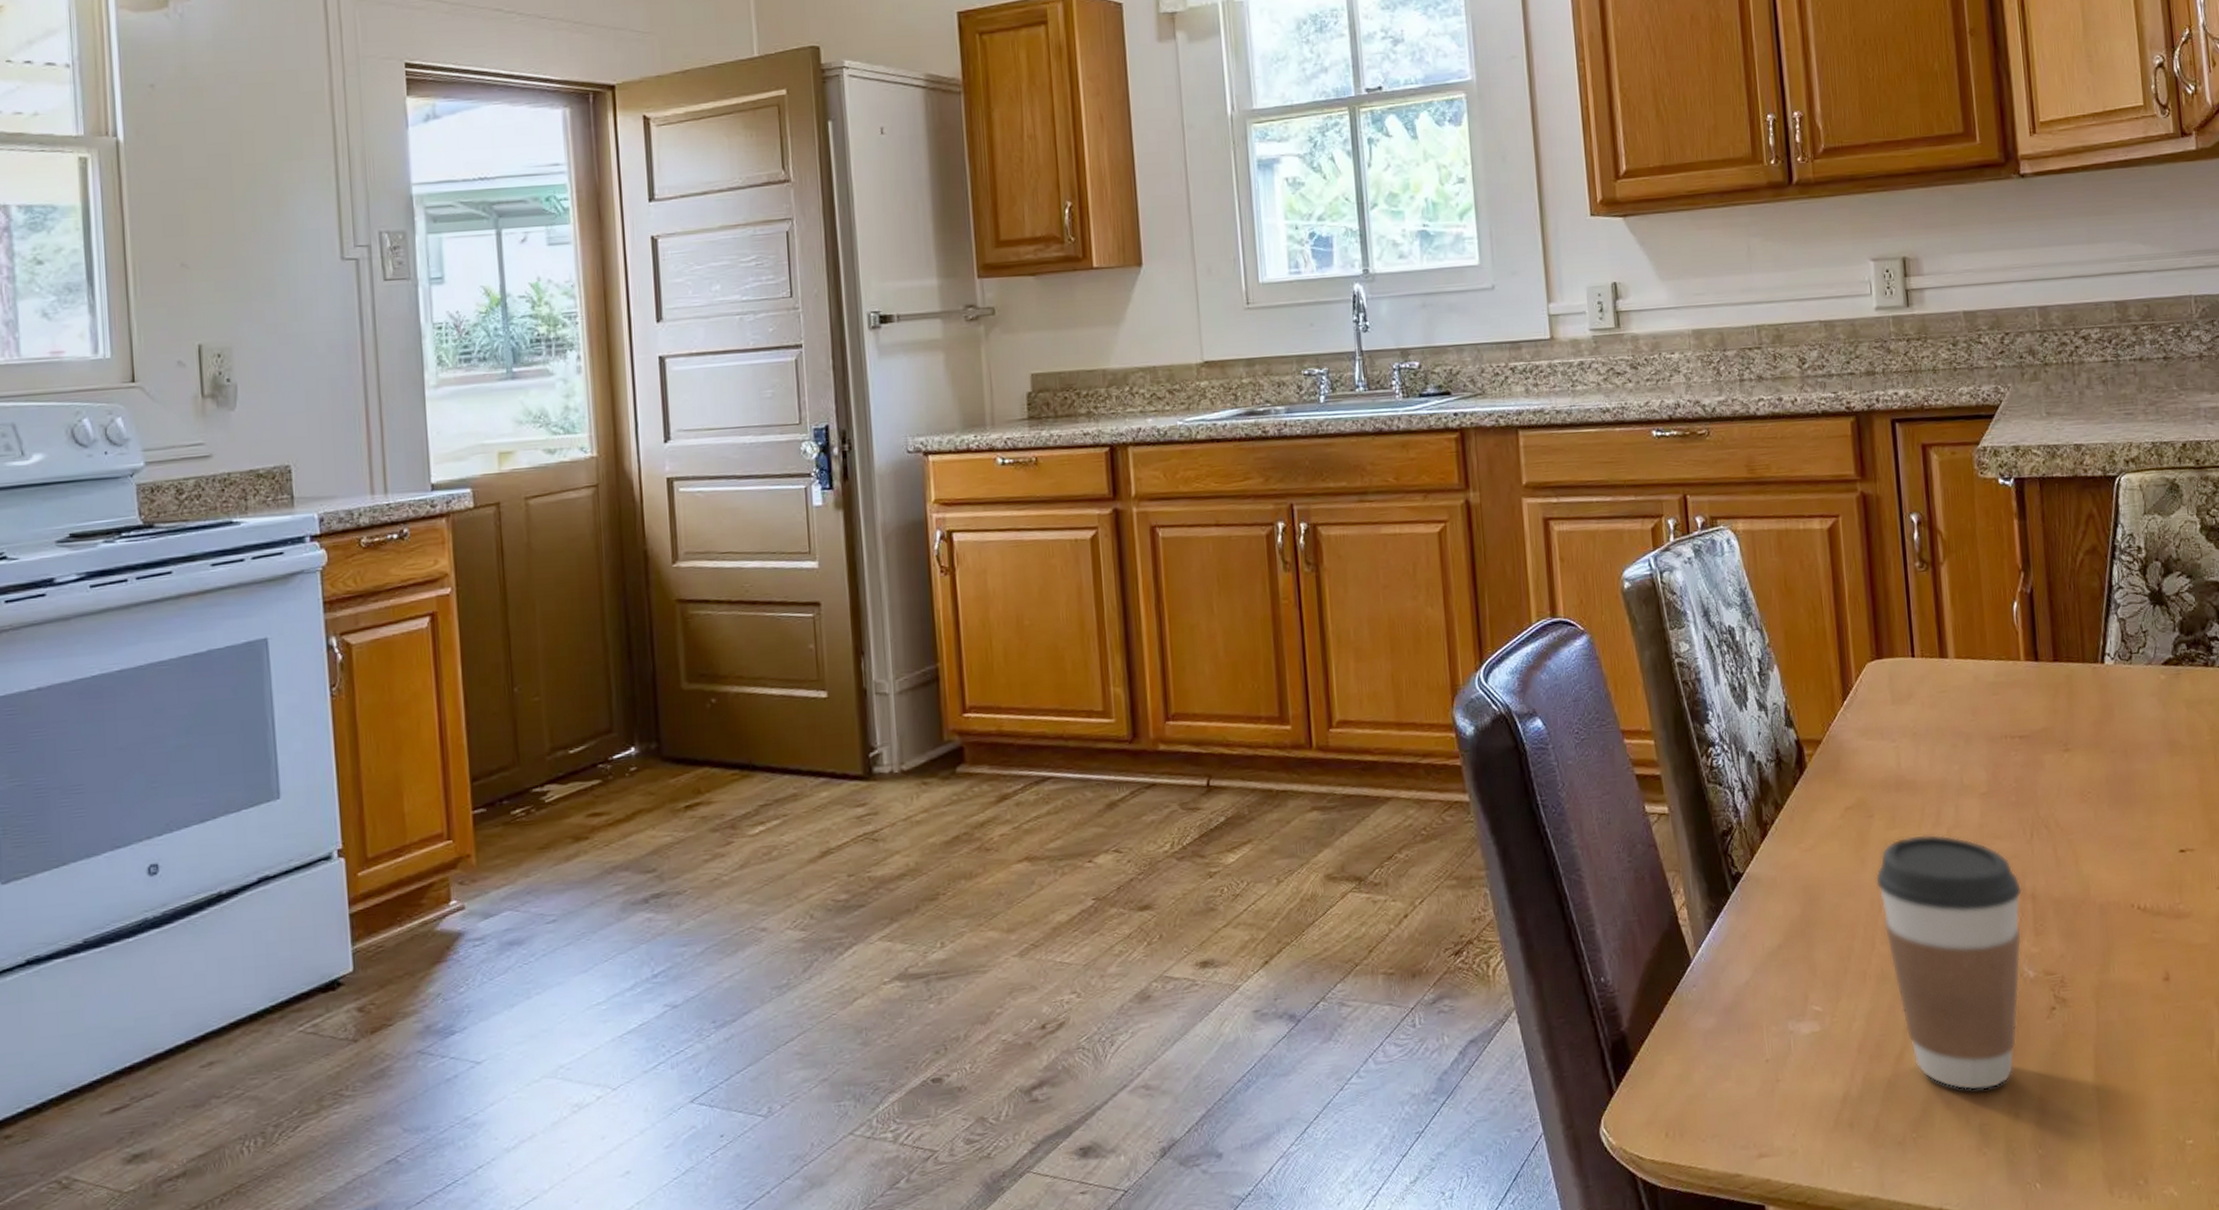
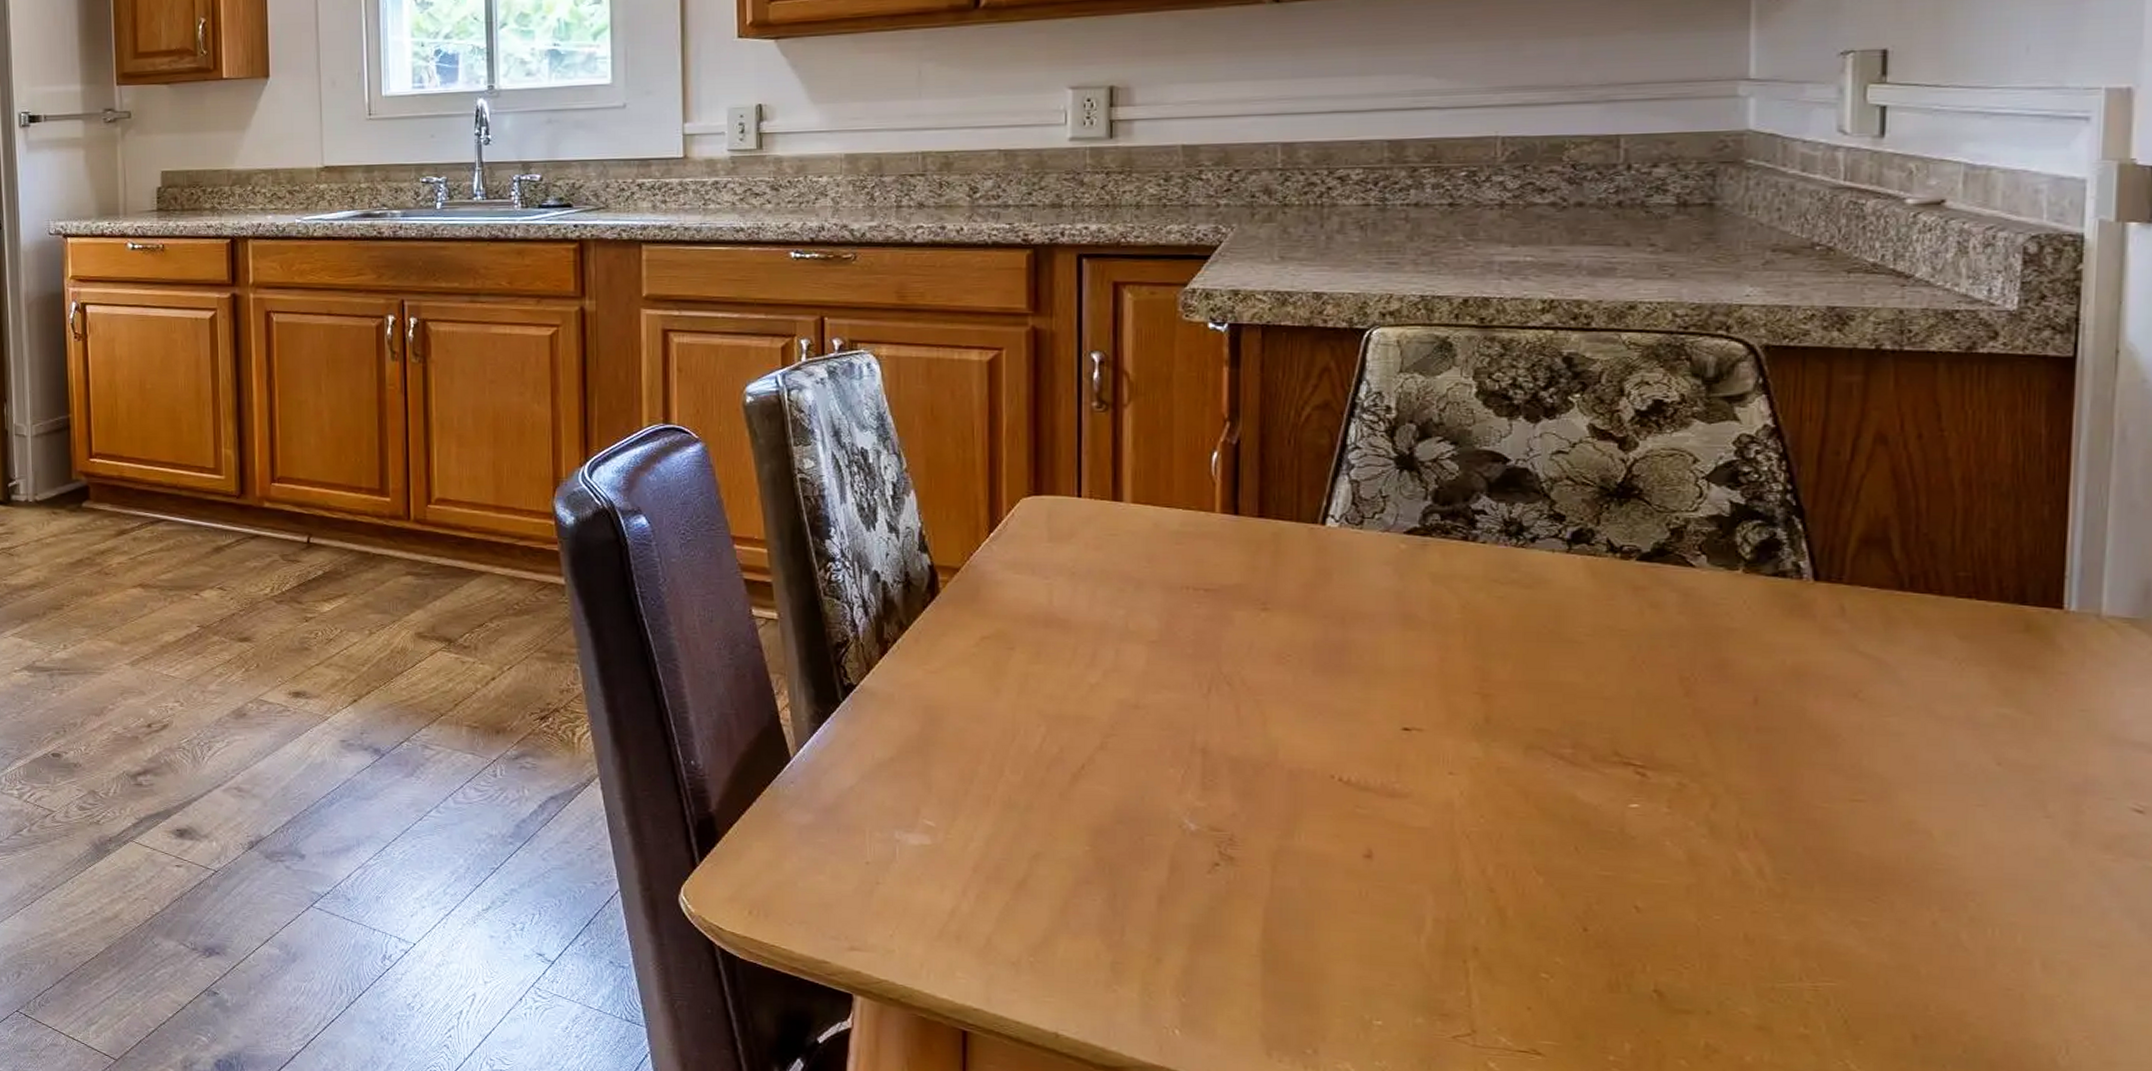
coffee cup: present [1875,834,2023,1091] -> none [1010,673,1191,931]

